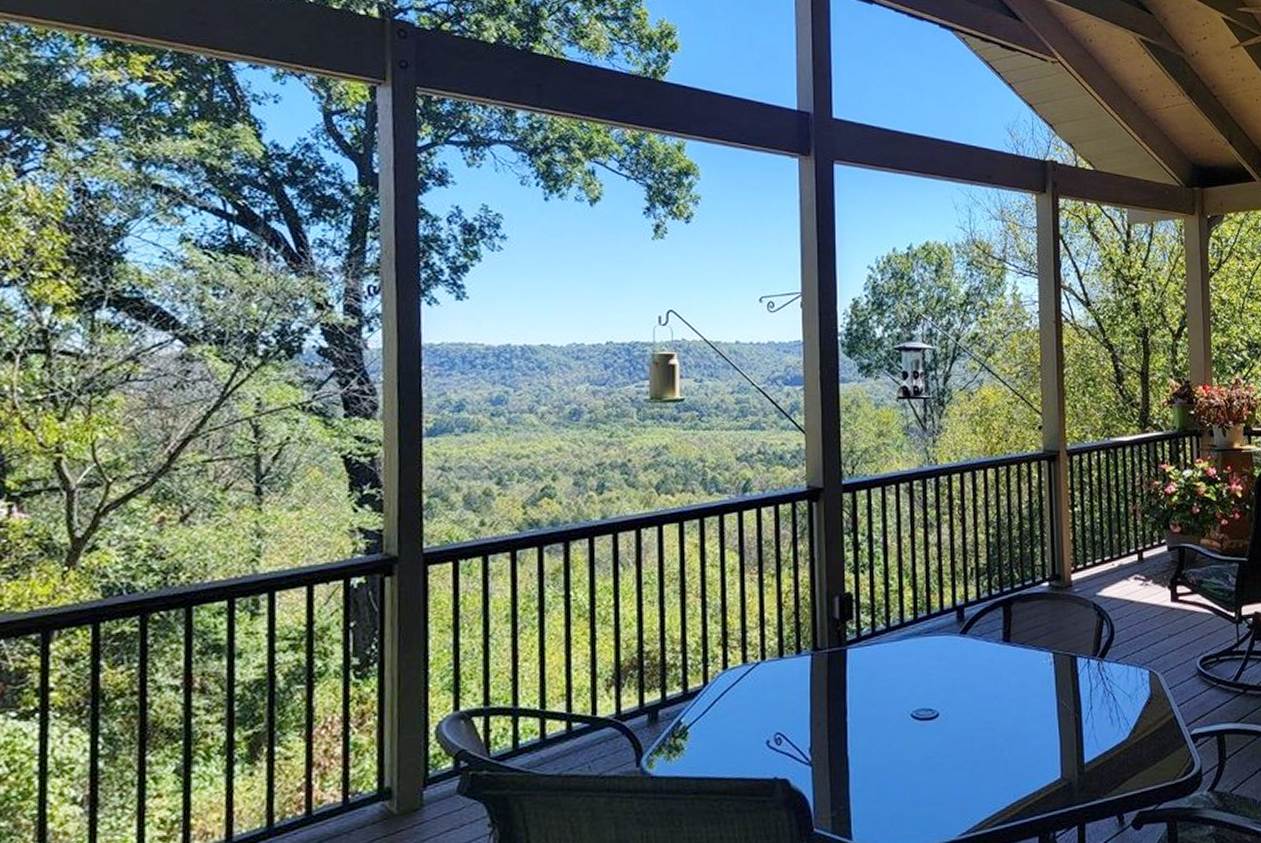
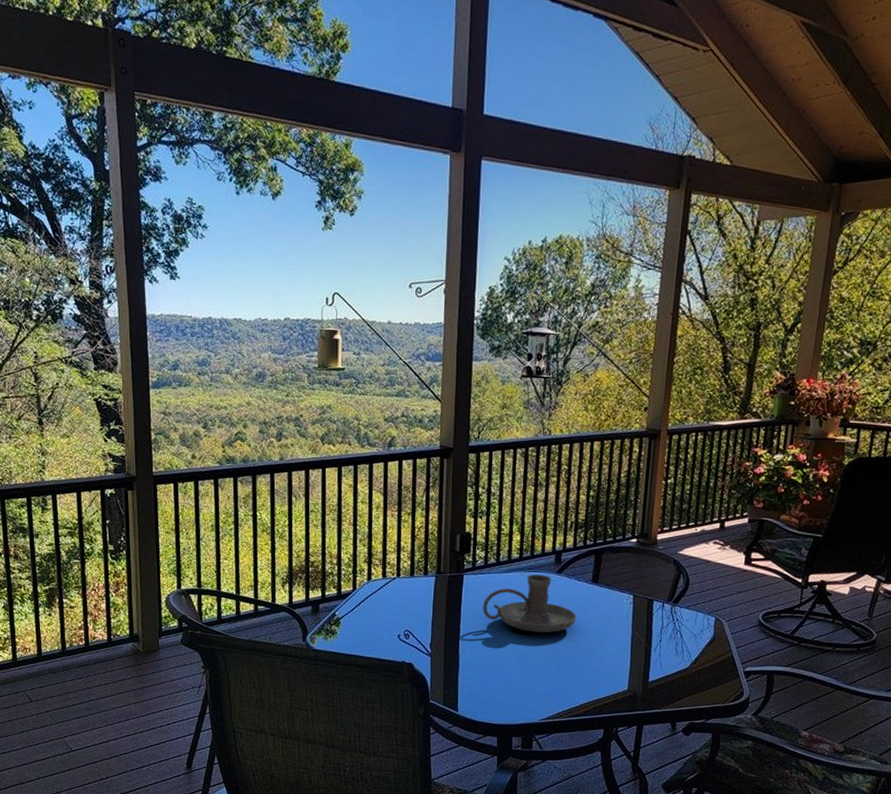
candle holder: none [874,638,991,716] -> present [483,575,577,633]

